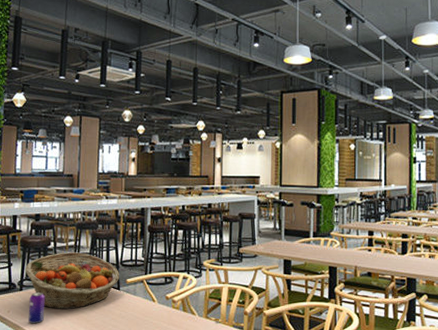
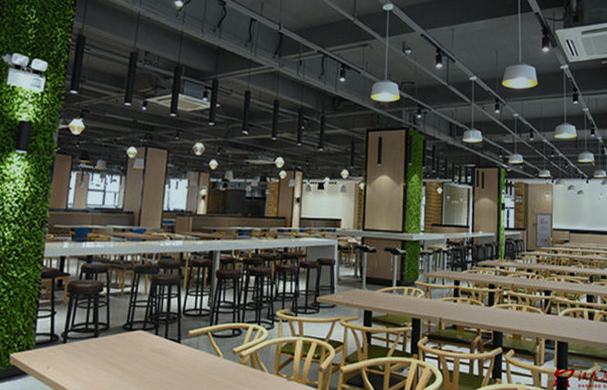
fruit basket: present [24,252,120,310] -> none [70,299,182,365]
beverage can: present [28,292,45,324] -> none [71,345,93,382]

